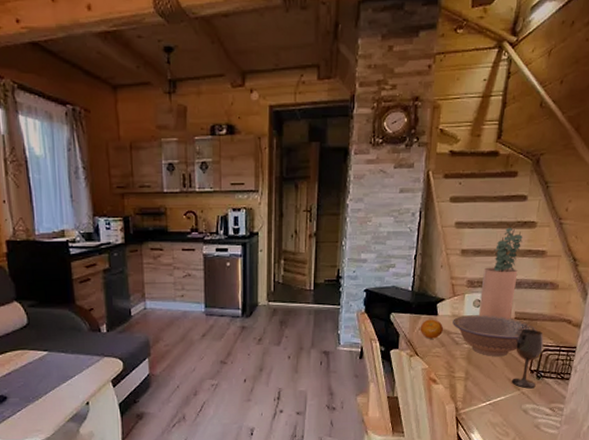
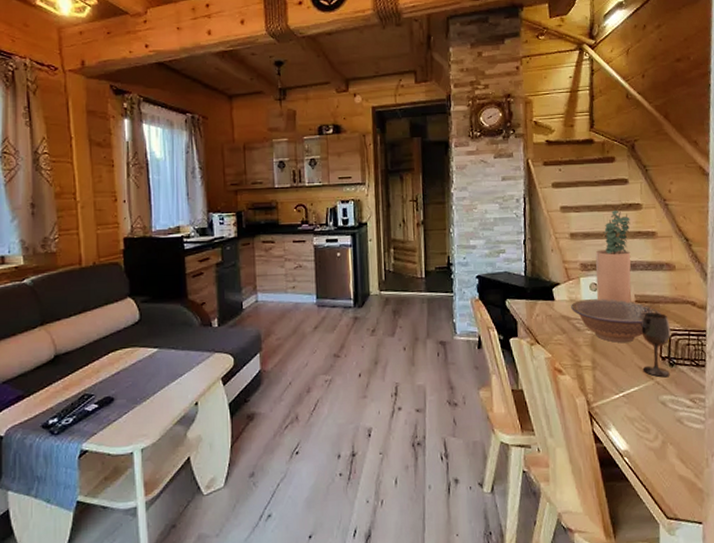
fruit: present [420,319,444,339] -> none [537,304,563,326]

